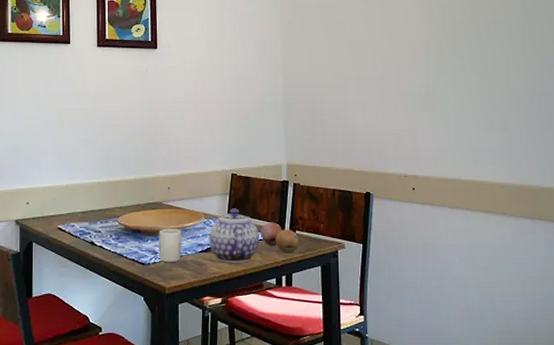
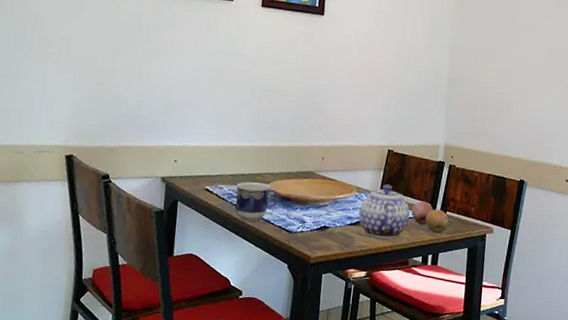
cup: none [87,218,130,257] -> present [234,182,280,222]
mug: present [159,228,182,263] -> none [306,198,332,233]

